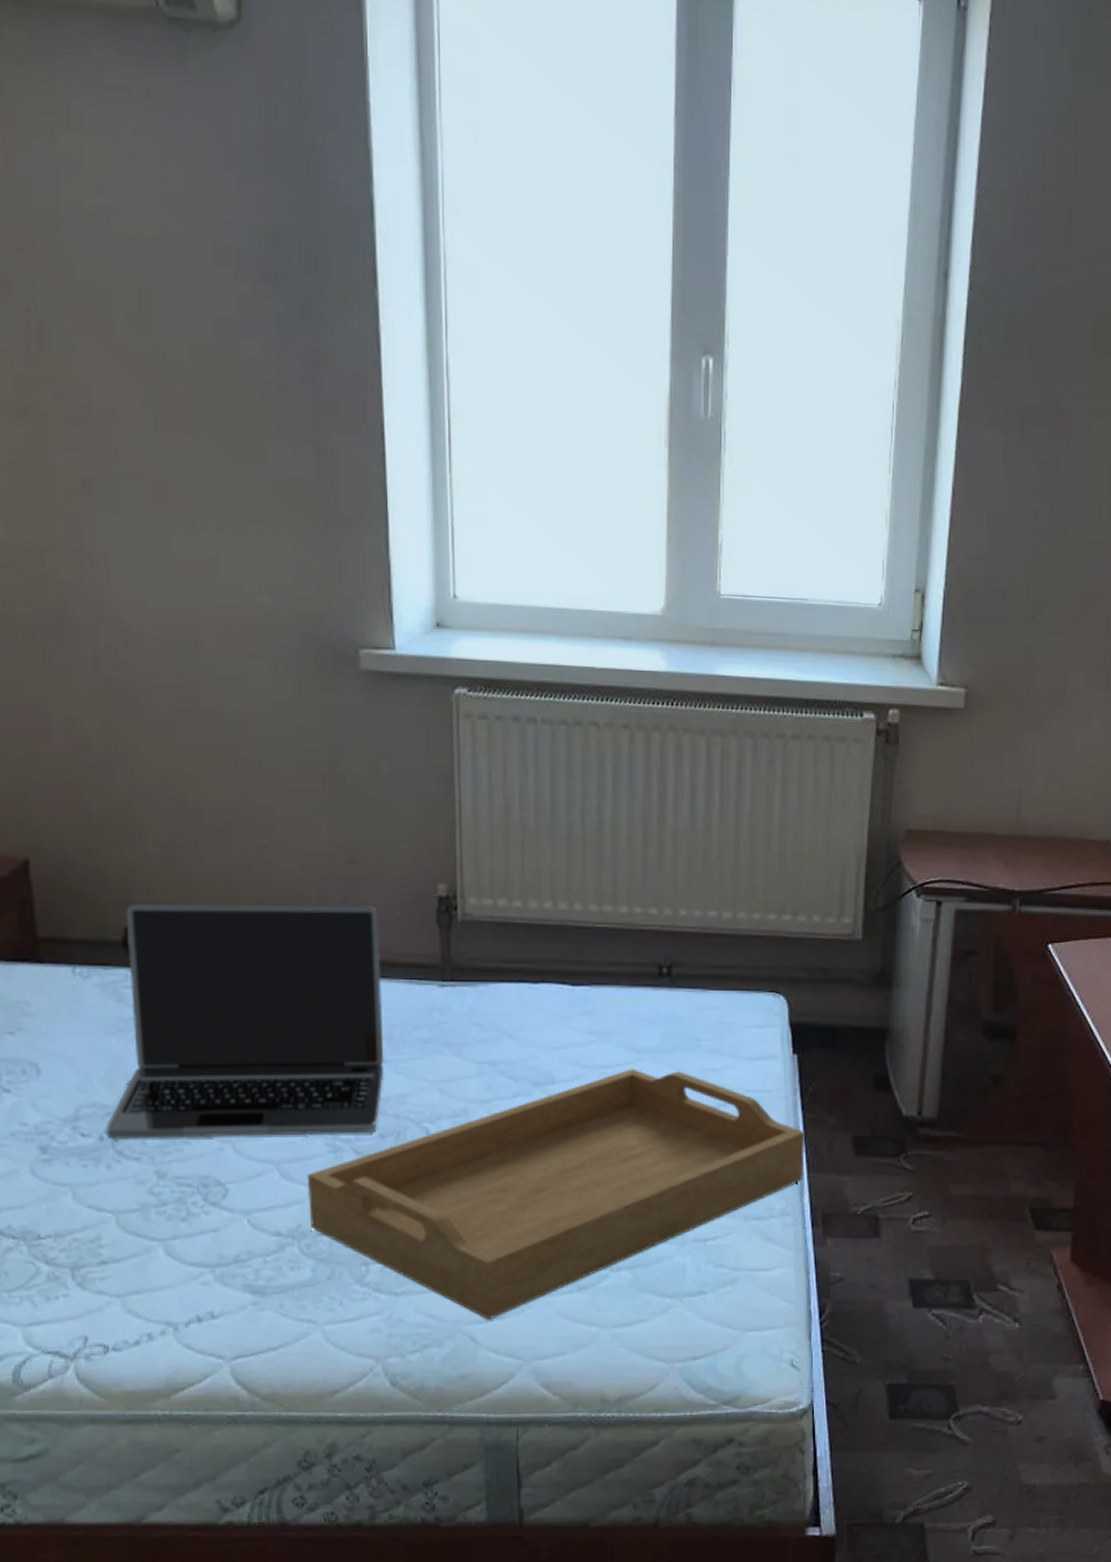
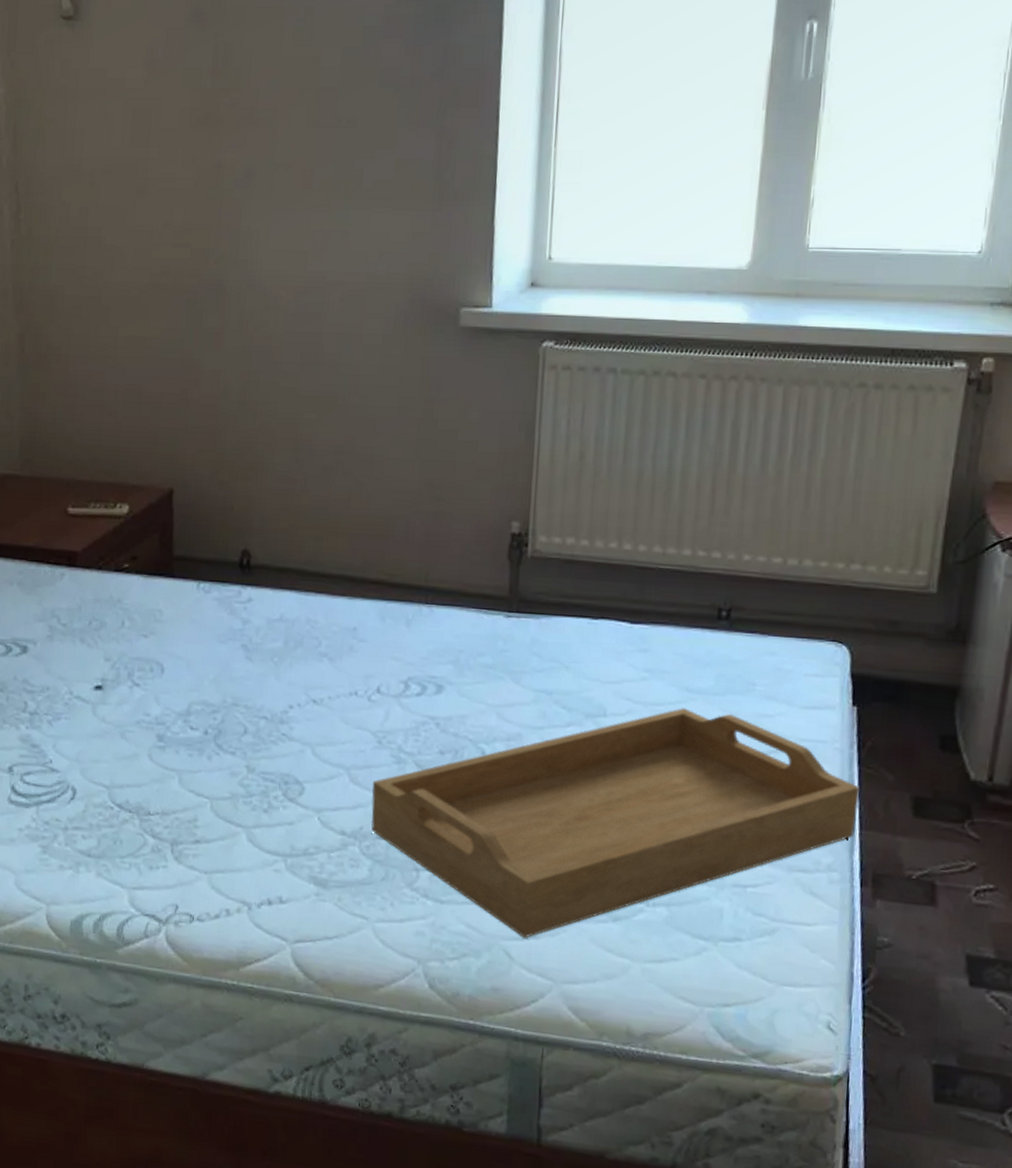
laptop: present [106,904,384,1139] -> none [210,530,457,748]

